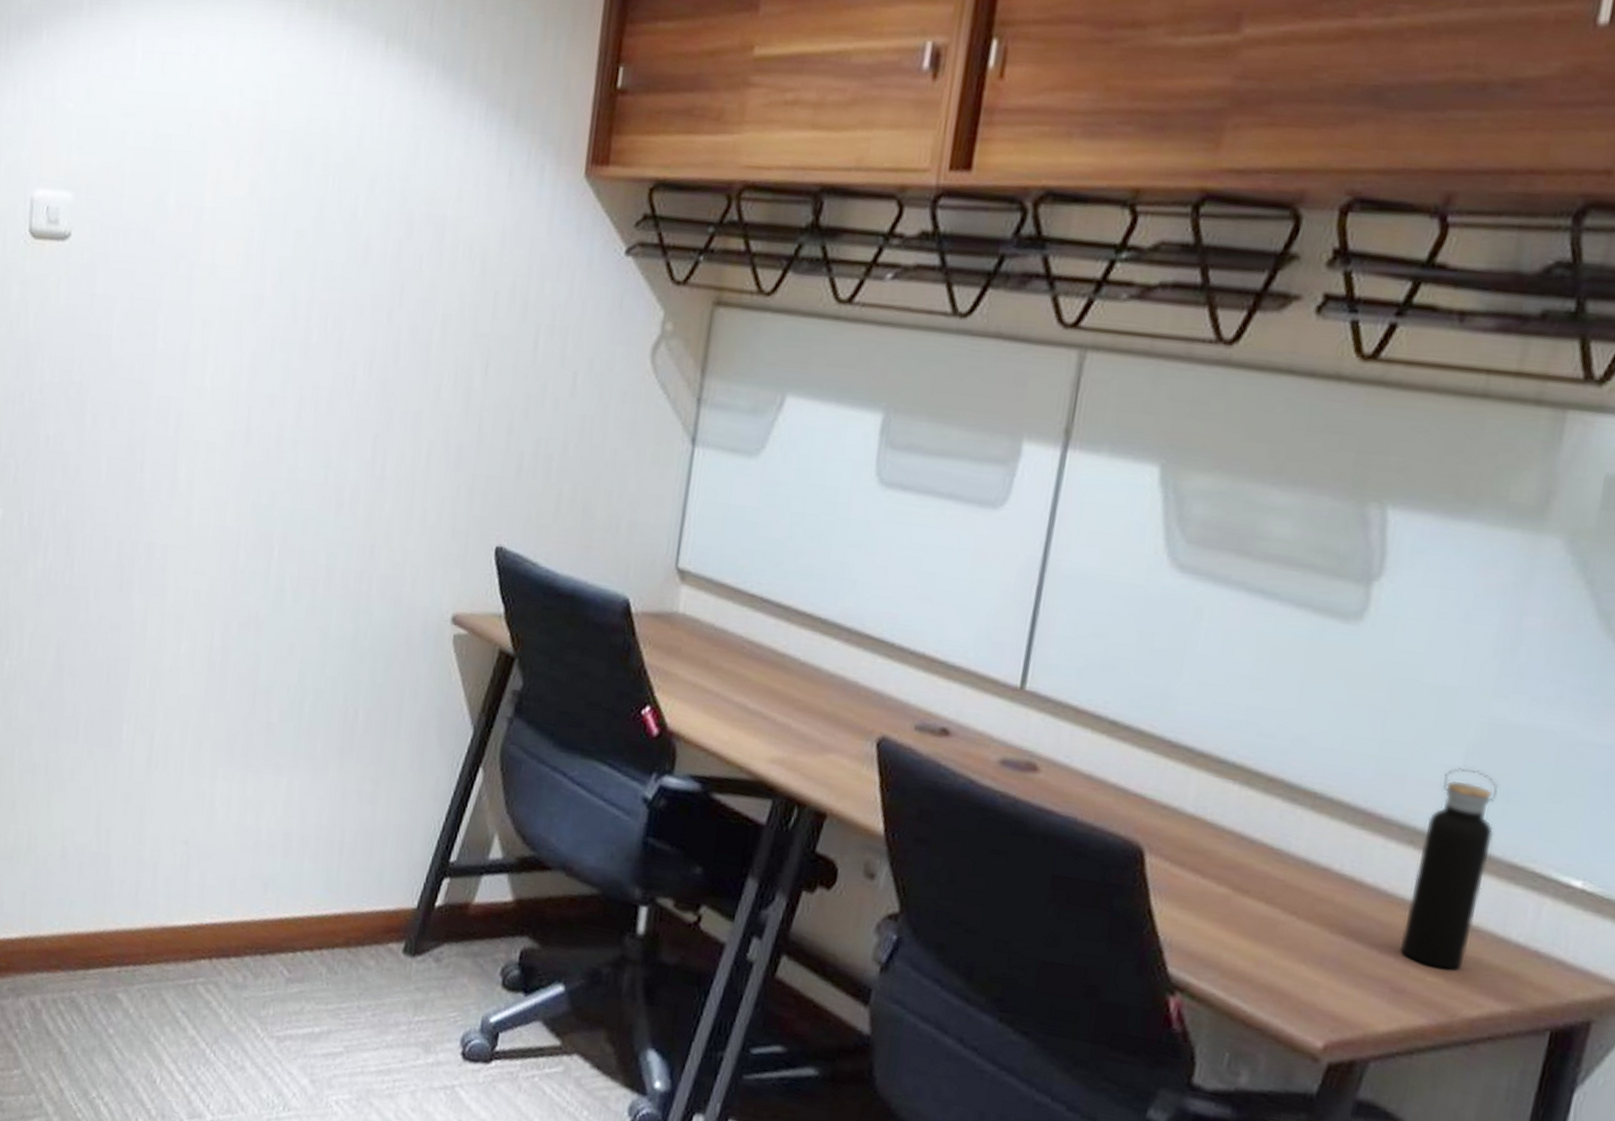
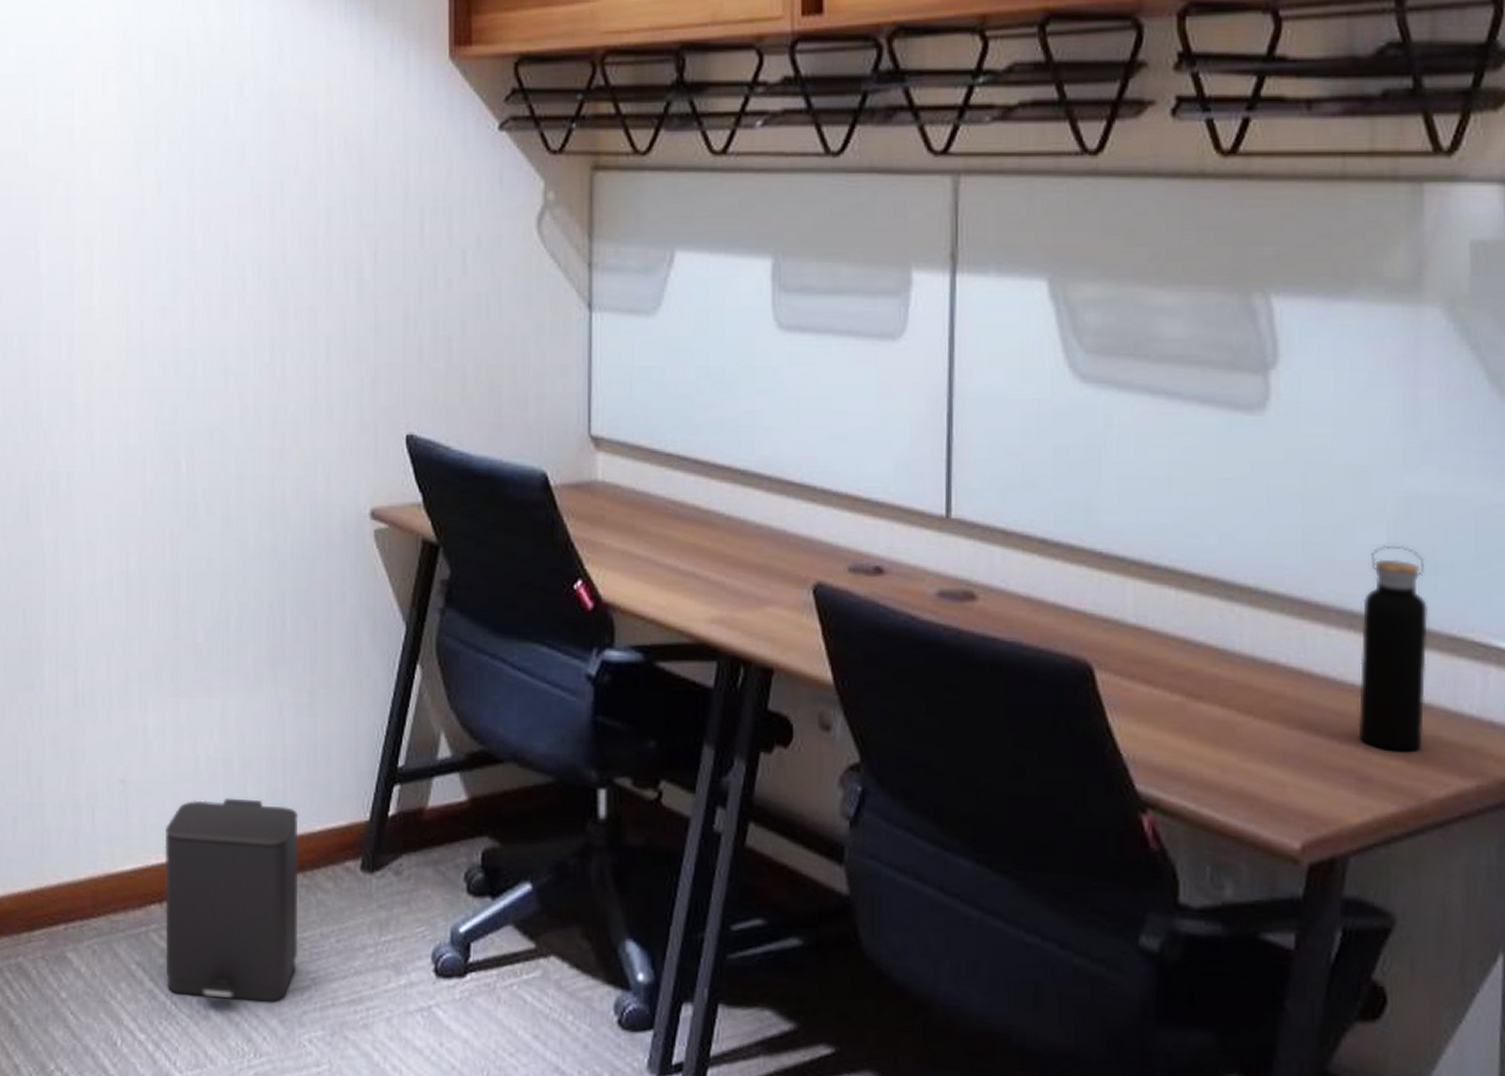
pedal bin: none [208,869,350,1063] -> present [164,798,299,1002]

